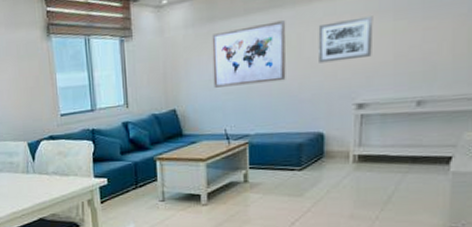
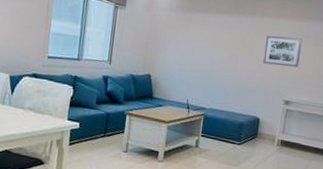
wall art: present [211,20,286,88] -> none [184,21,245,71]

